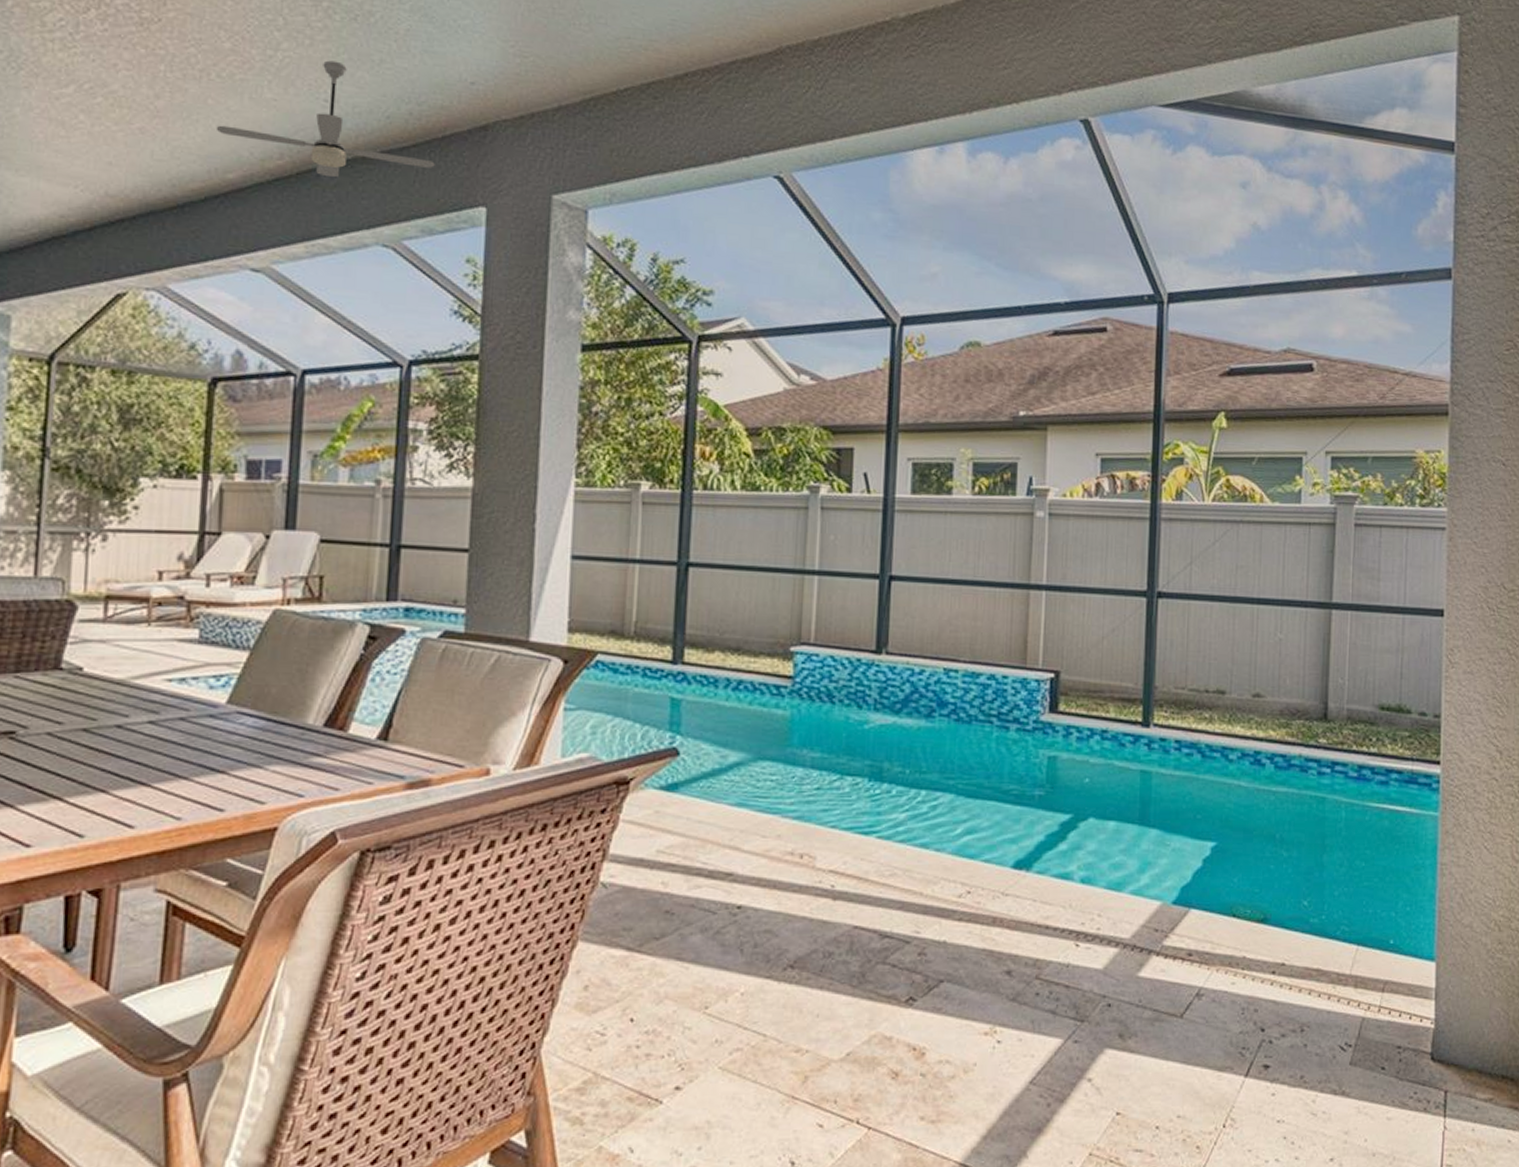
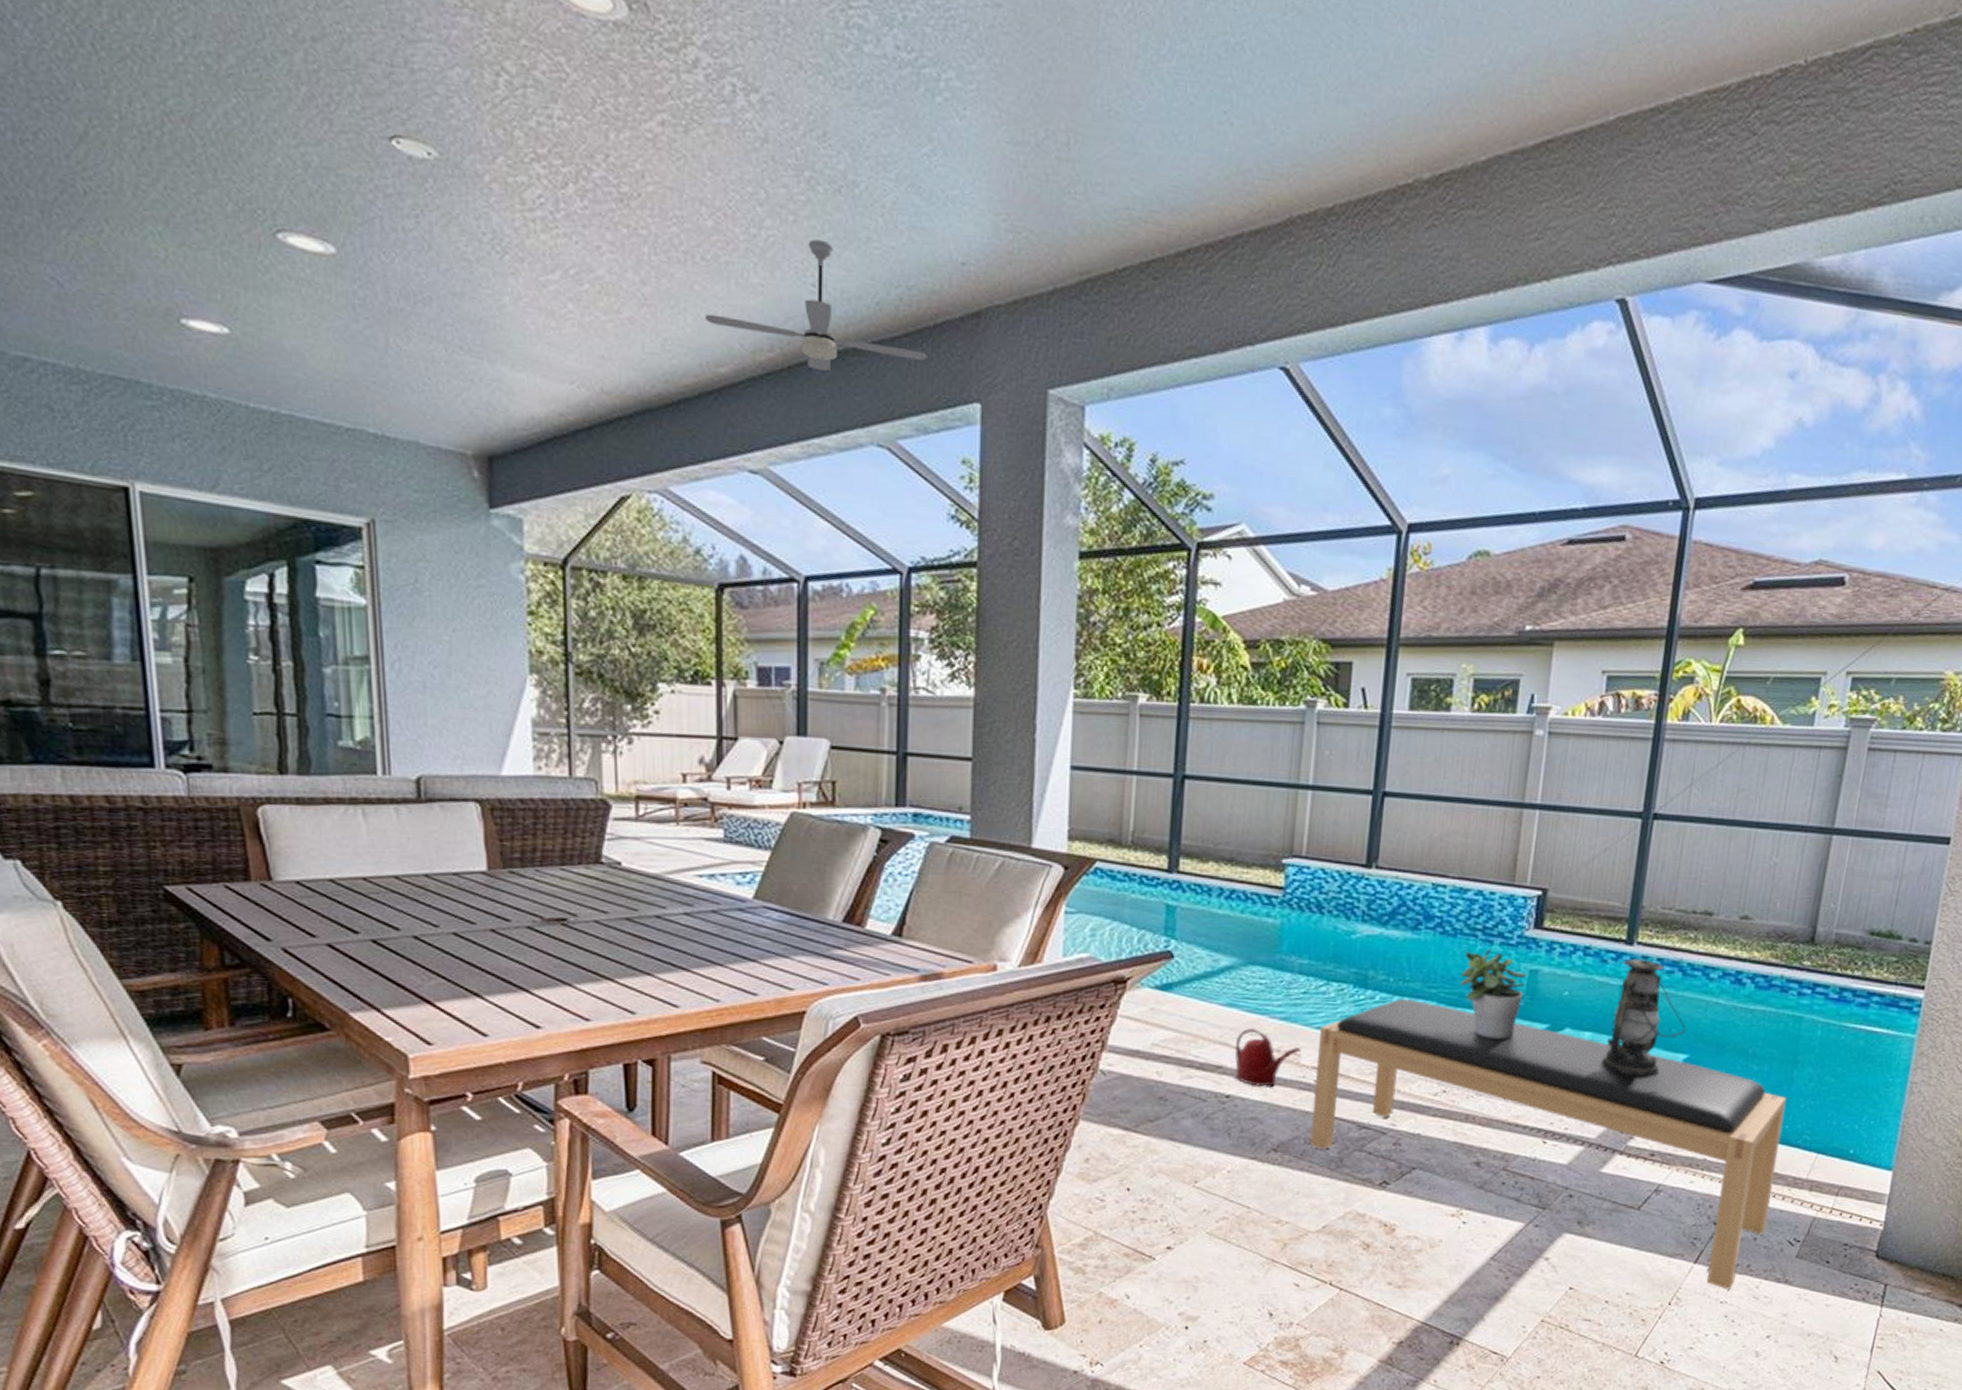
watering can: none [746,830,816,896] -> present [1234,1028,1301,1088]
bench: none [829,791,1320,1106] -> present [1309,998,1787,1290]
potted plant: none [978,734,1046,831] -> present [1460,948,1528,1039]
lantern: none [1129,741,1211,868] -> present [1602,959,1686,1077]

